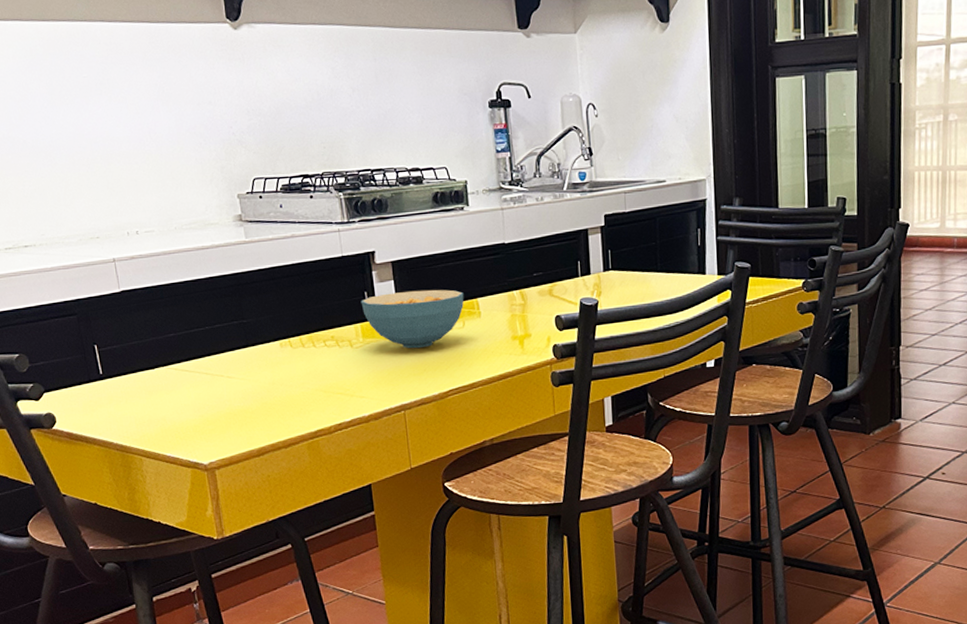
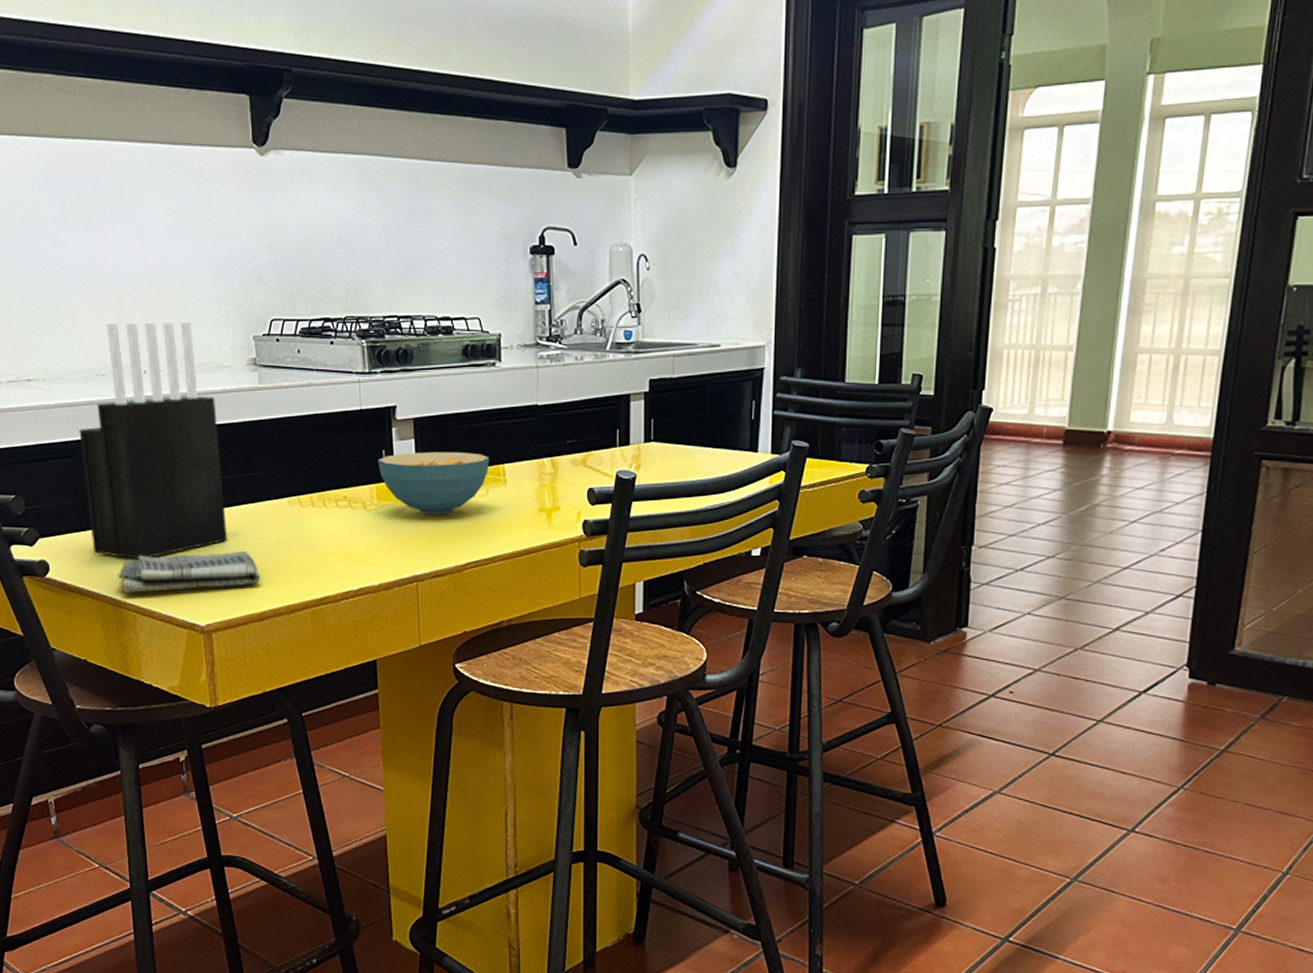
knife block: none [77,184,224,407] -> present [79,321,227,559]
dish towel: none [122,391,258,439] -> present [118,550,261,593]

